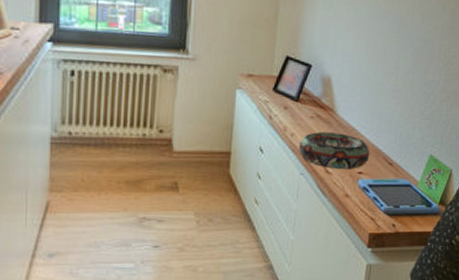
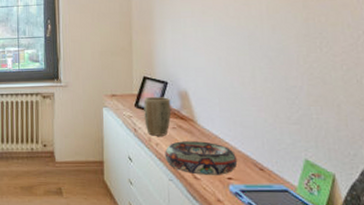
plant pot: none [281,80,313,126] -> present [143,97,172,136]

